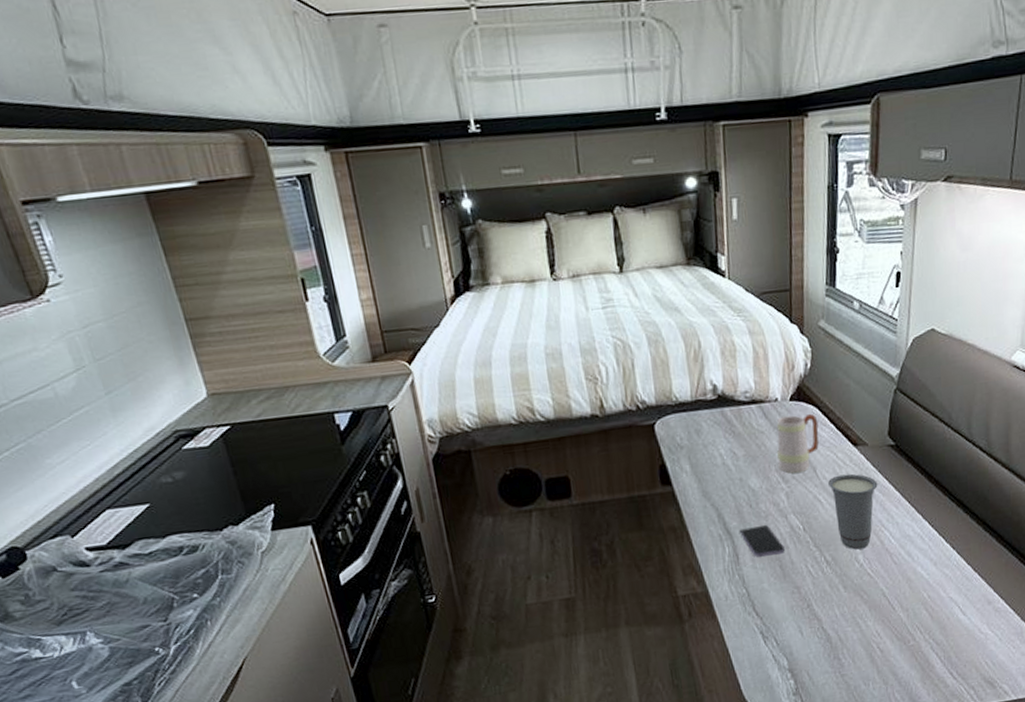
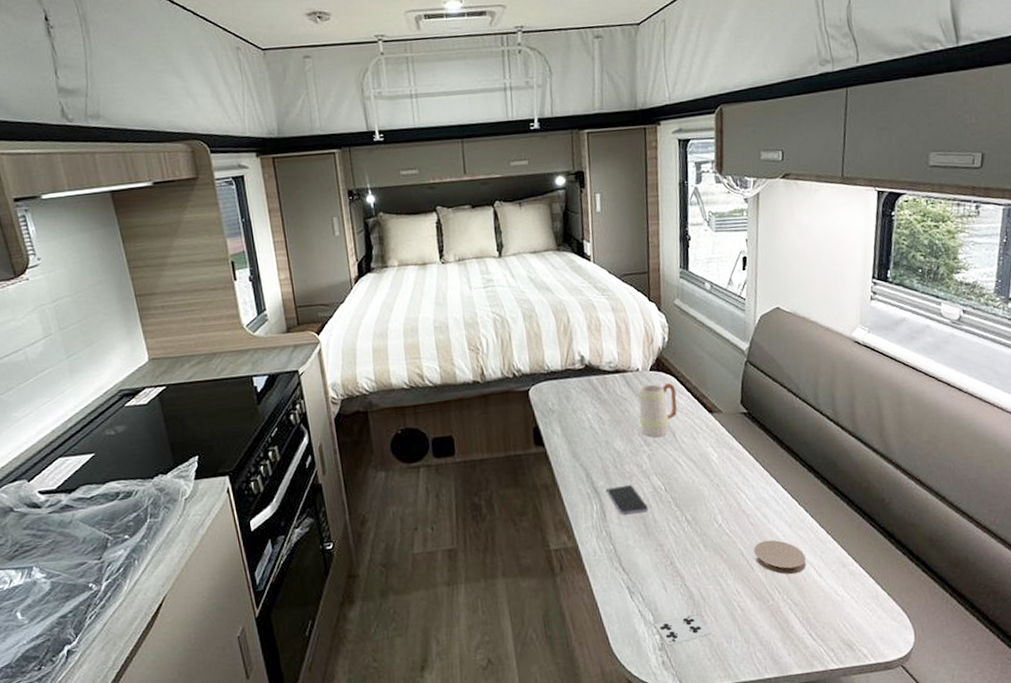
playing card: none [788,658,849,690] -> present [654,615,711,645]
cup: present [828,473,878,550] -> none [687,438,733,511]
coaster: none [896,579,950,614] -> present [754,540,806,575]

